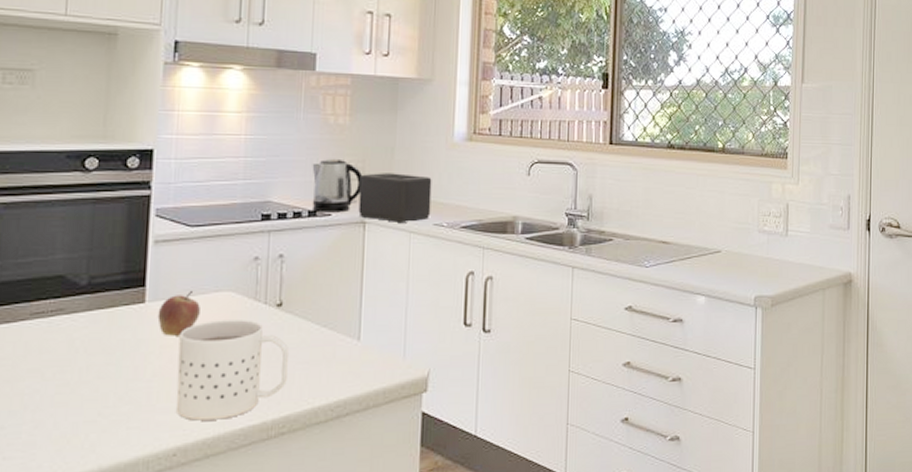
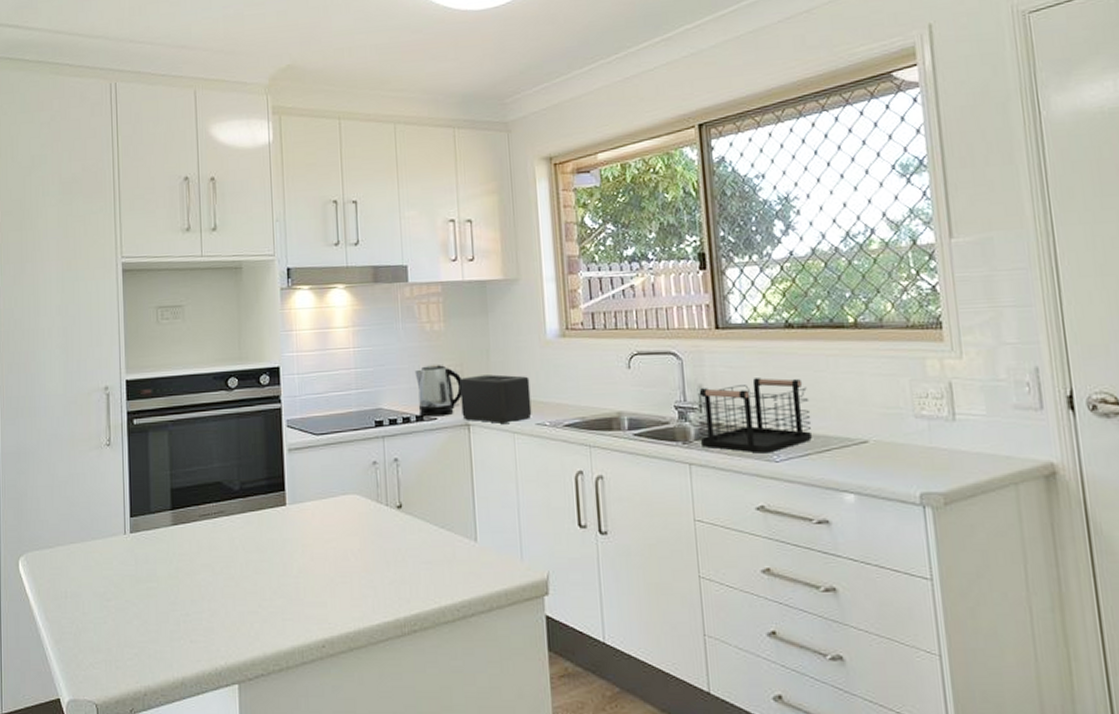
fruit: present [157,290,200,336] -> none [297,493,332,536]
mug: present [175,320,288,421] -> none [317,521,414,615]
dish rack: none [584,191,680,259] -> present [697,378,812,454]

